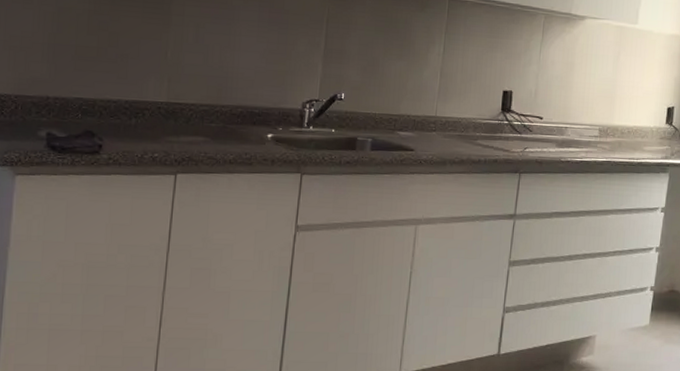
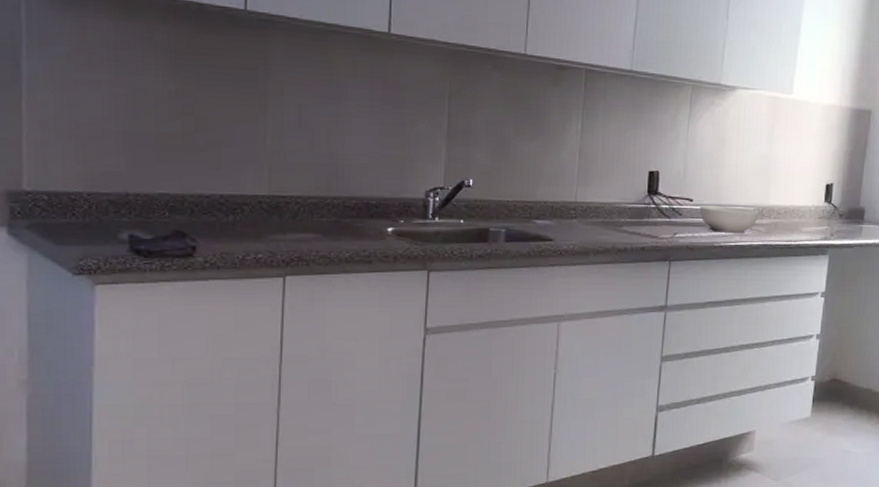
bowl: none [549,123,604,150] -> present [699,206,759,233]

